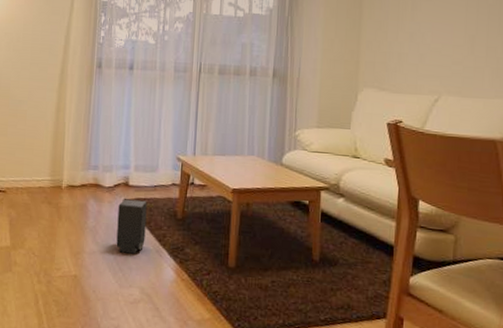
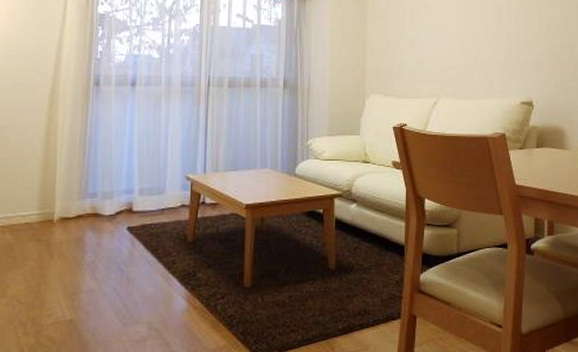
speaker: present [116,199,147,254] -> none [119,226,154,287]

